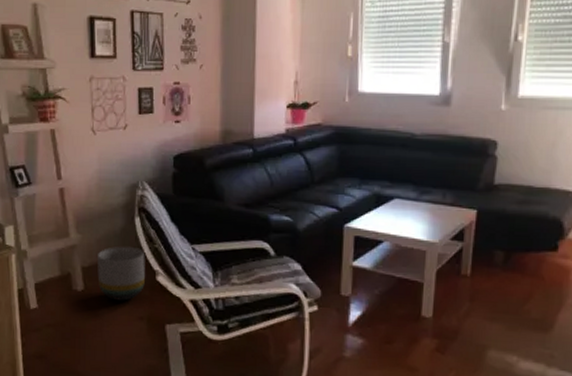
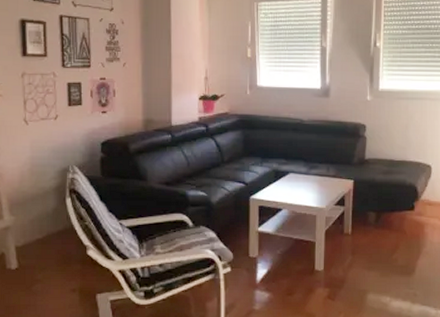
planter: present [97,246,145,301] -> none [31,225,76,276]

